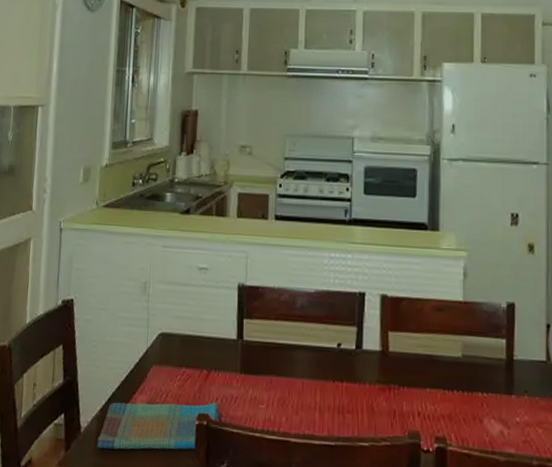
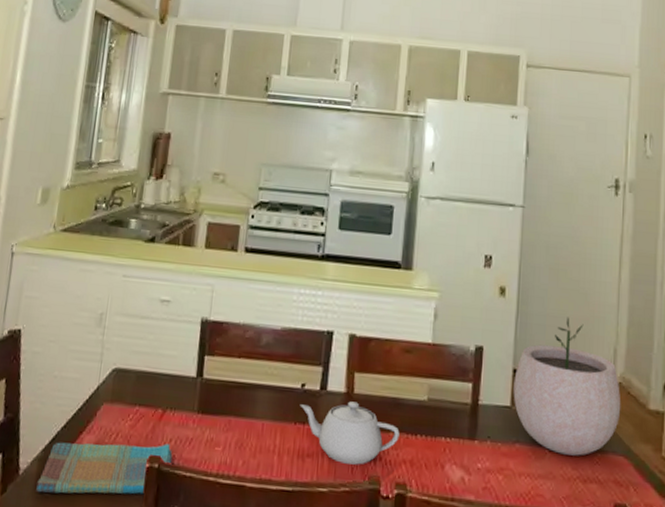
teapot: none [337,359,436,420] -> present [300,401,400,465]

